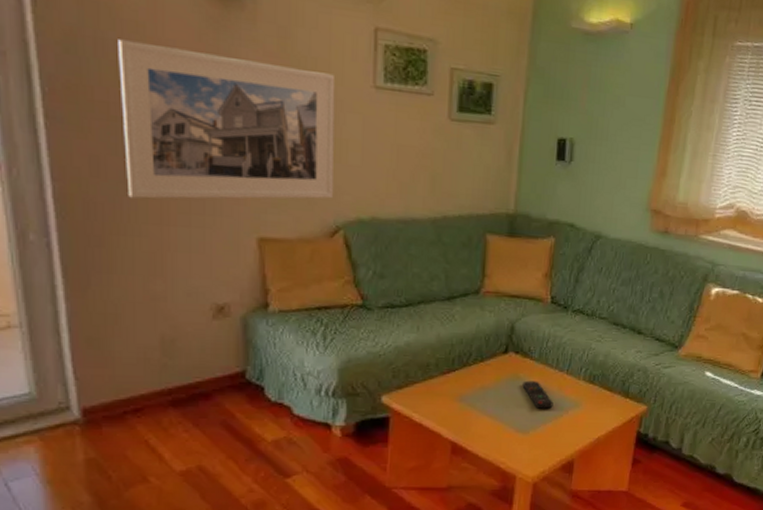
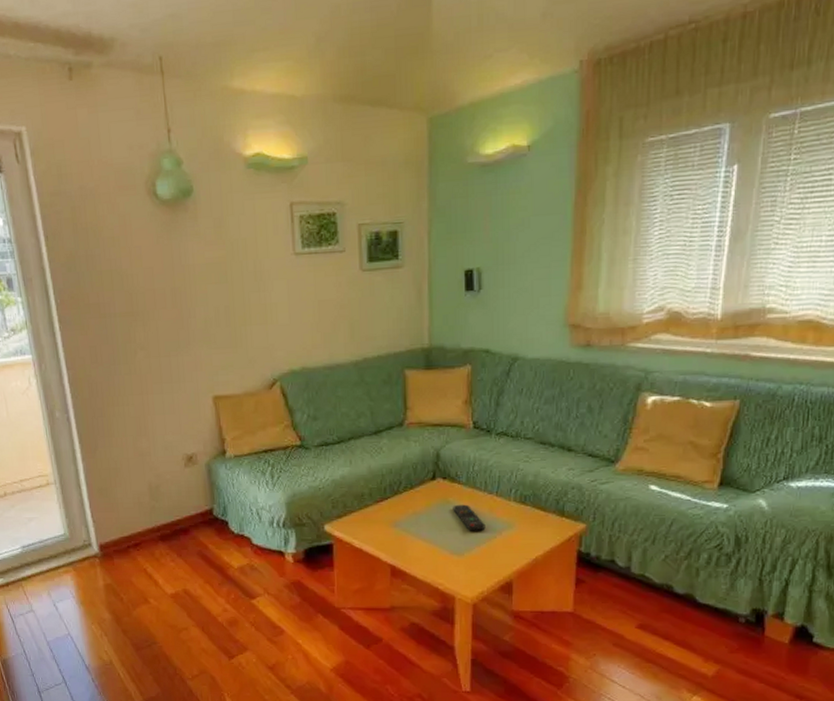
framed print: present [118,39,336,199] -> none [102,249,269,376]

